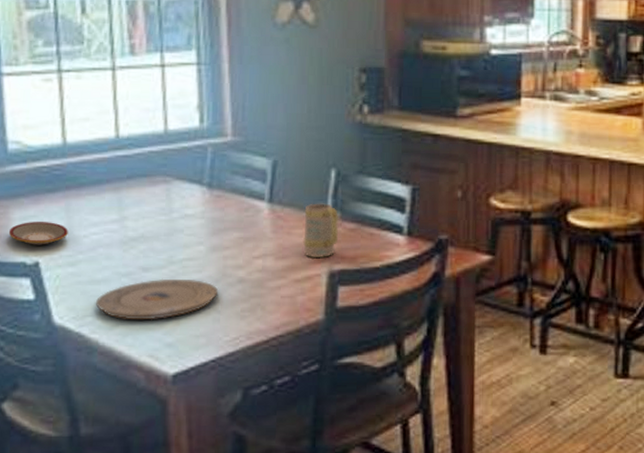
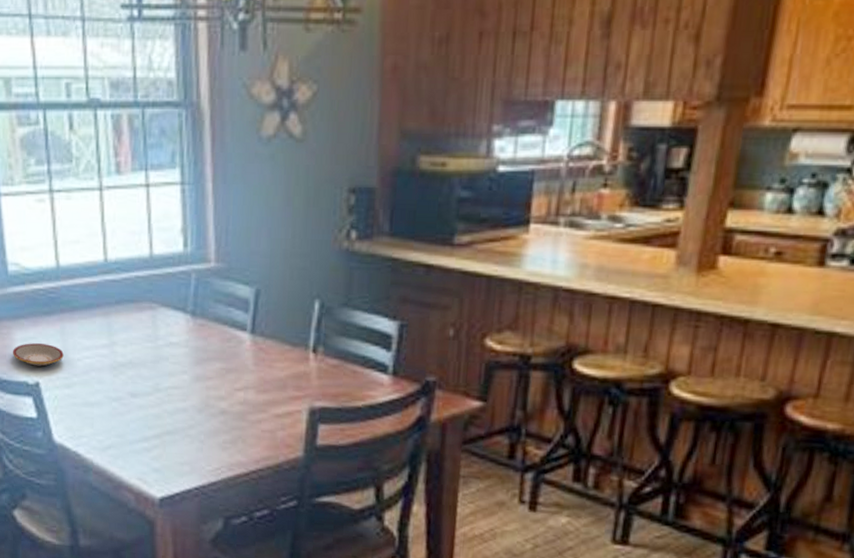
plate: present [95,278,219,320] -> none [89,405,202,445]
mug: present [303,203,339,259] -> none [284,336,322,395]

